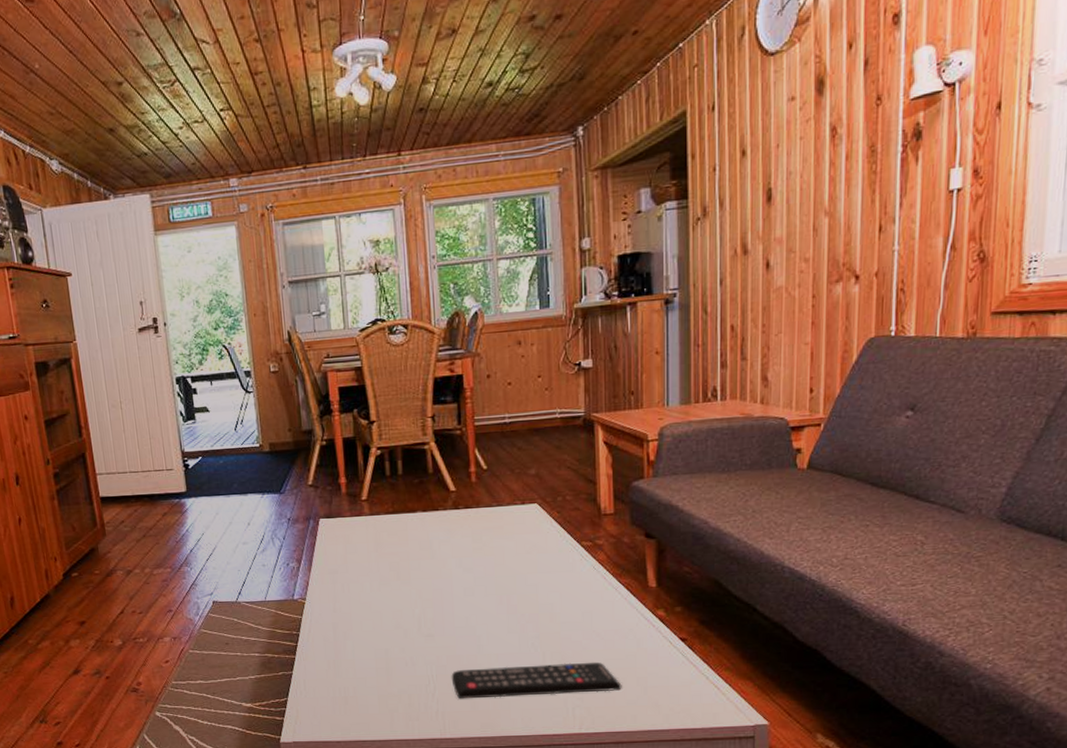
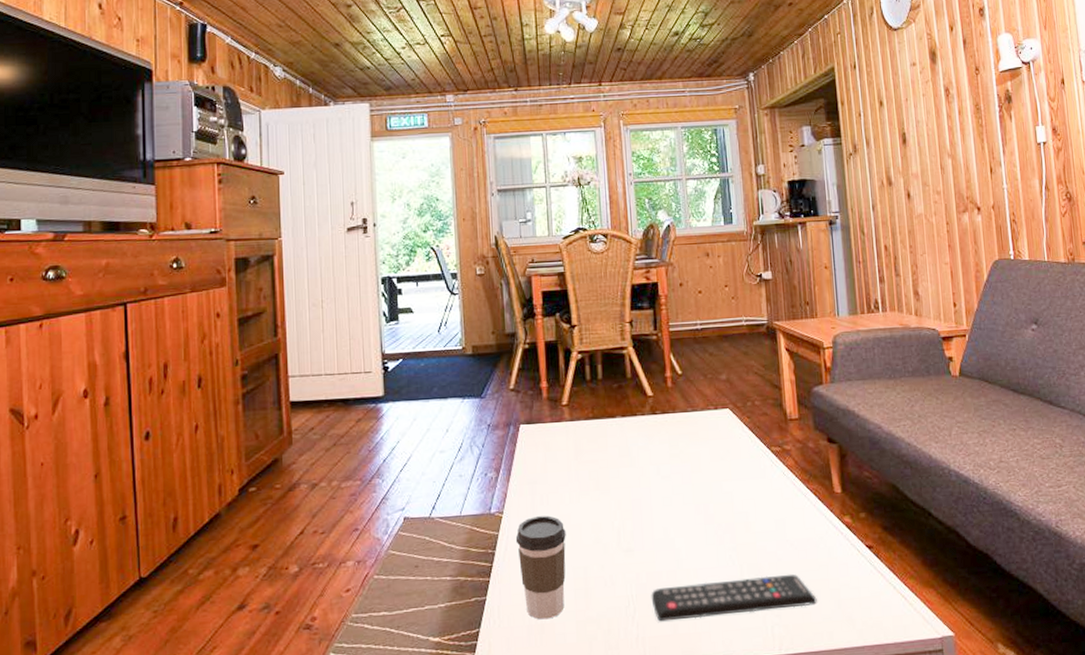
coffee cup: none [318,602,367,693] -> present [515,515,566,620]

